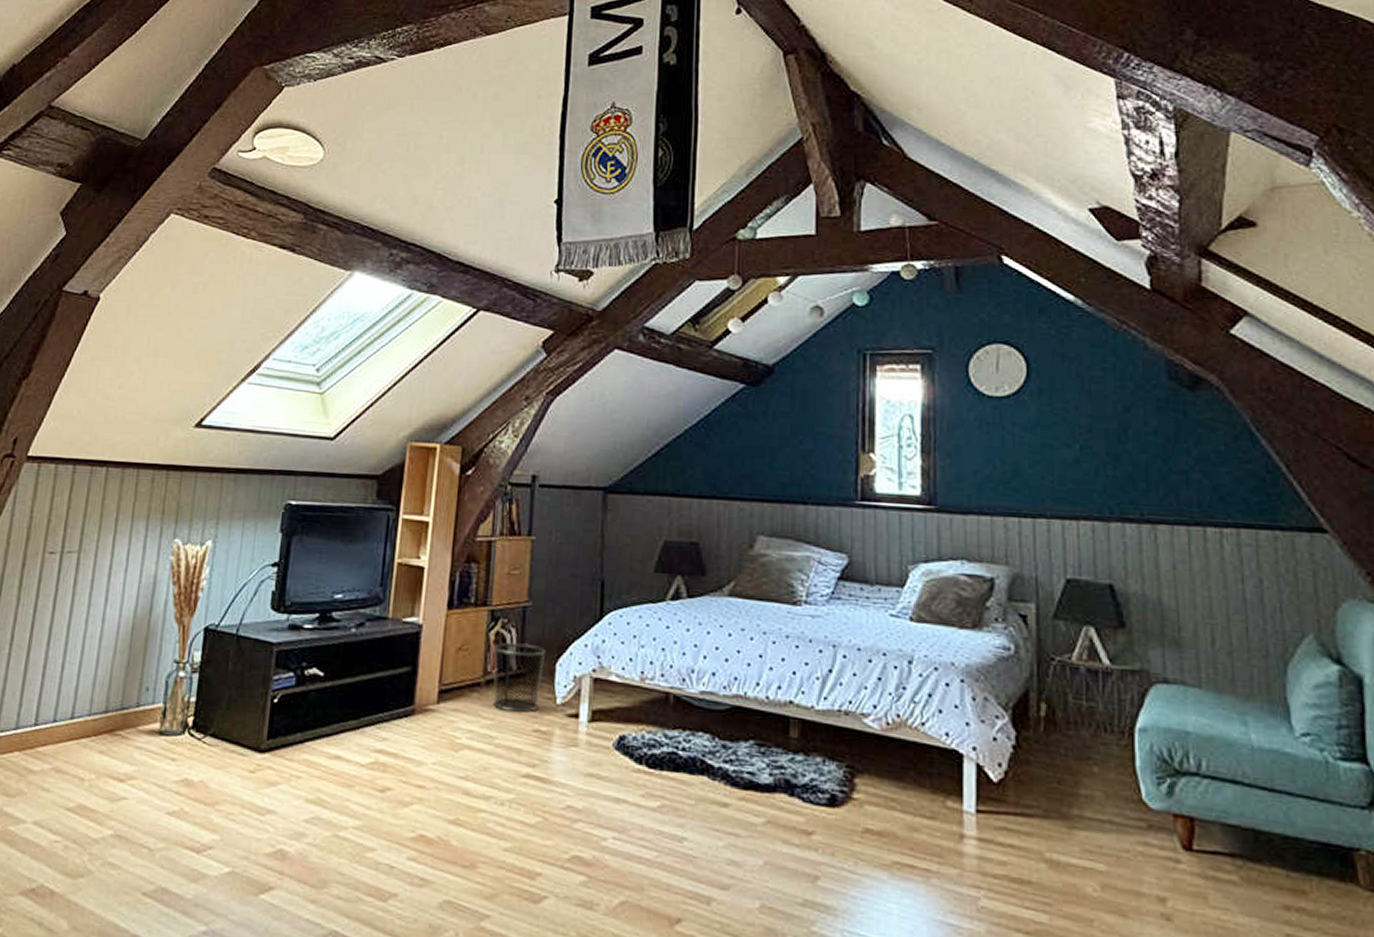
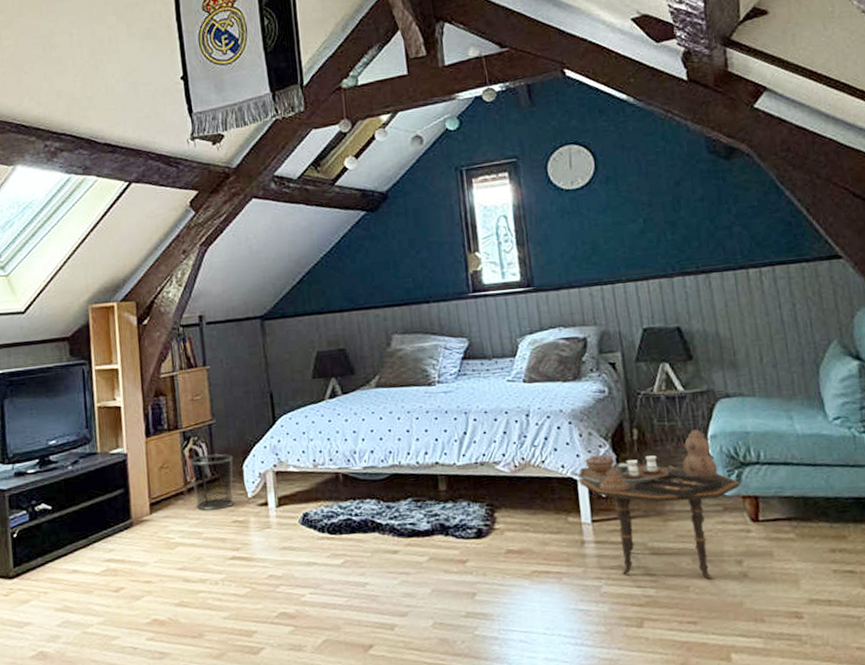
side table: none [956,717,1172,917] -> present [570,429,740,580]

